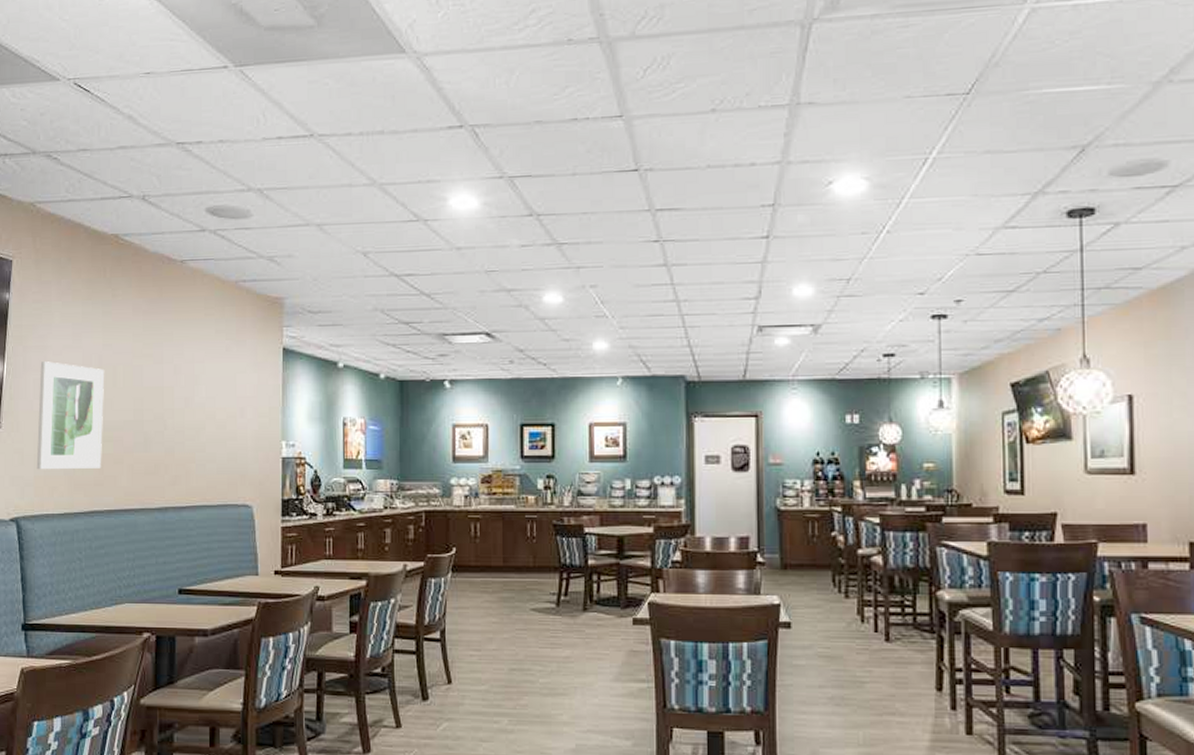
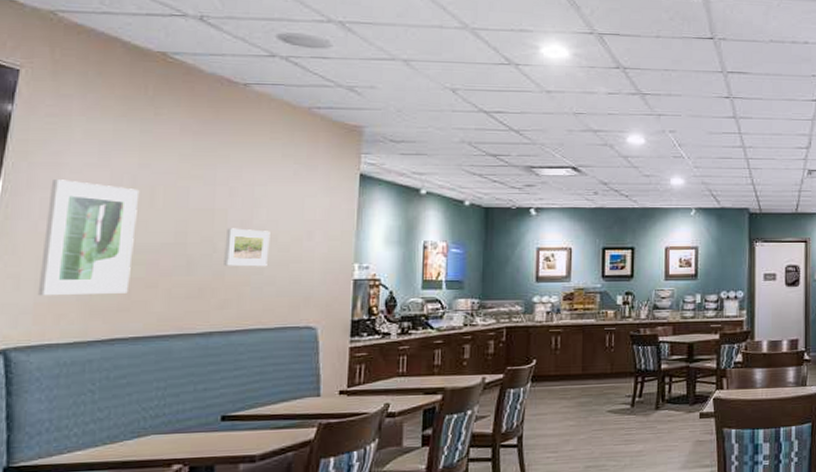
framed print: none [173,405,209,444] -> present [224,228,270,267]

